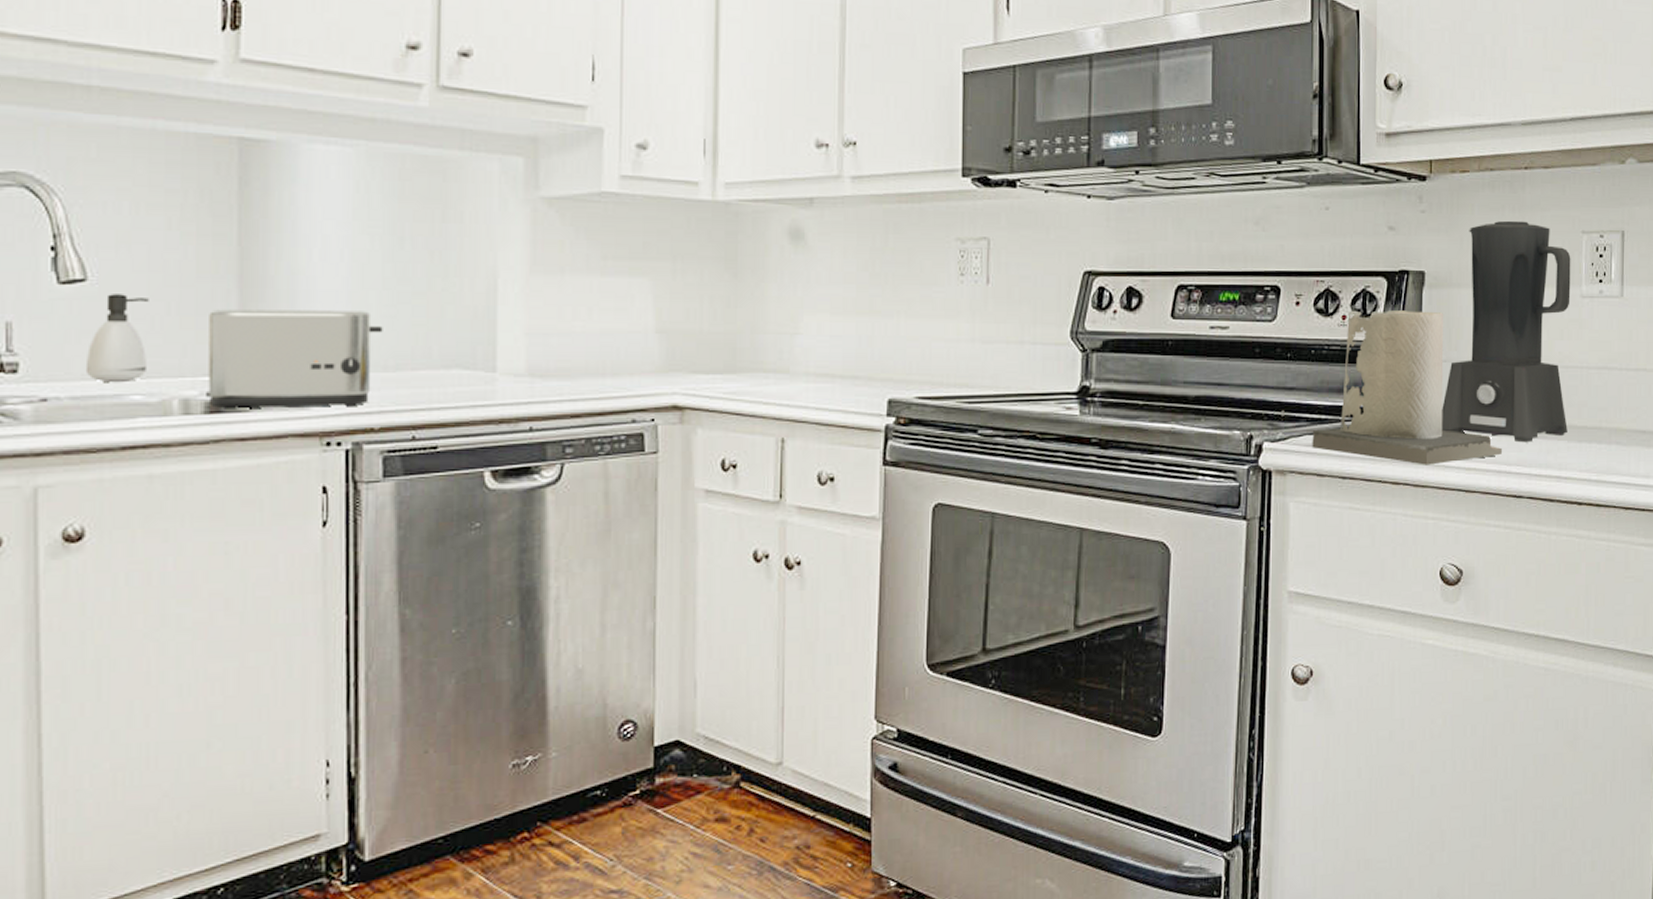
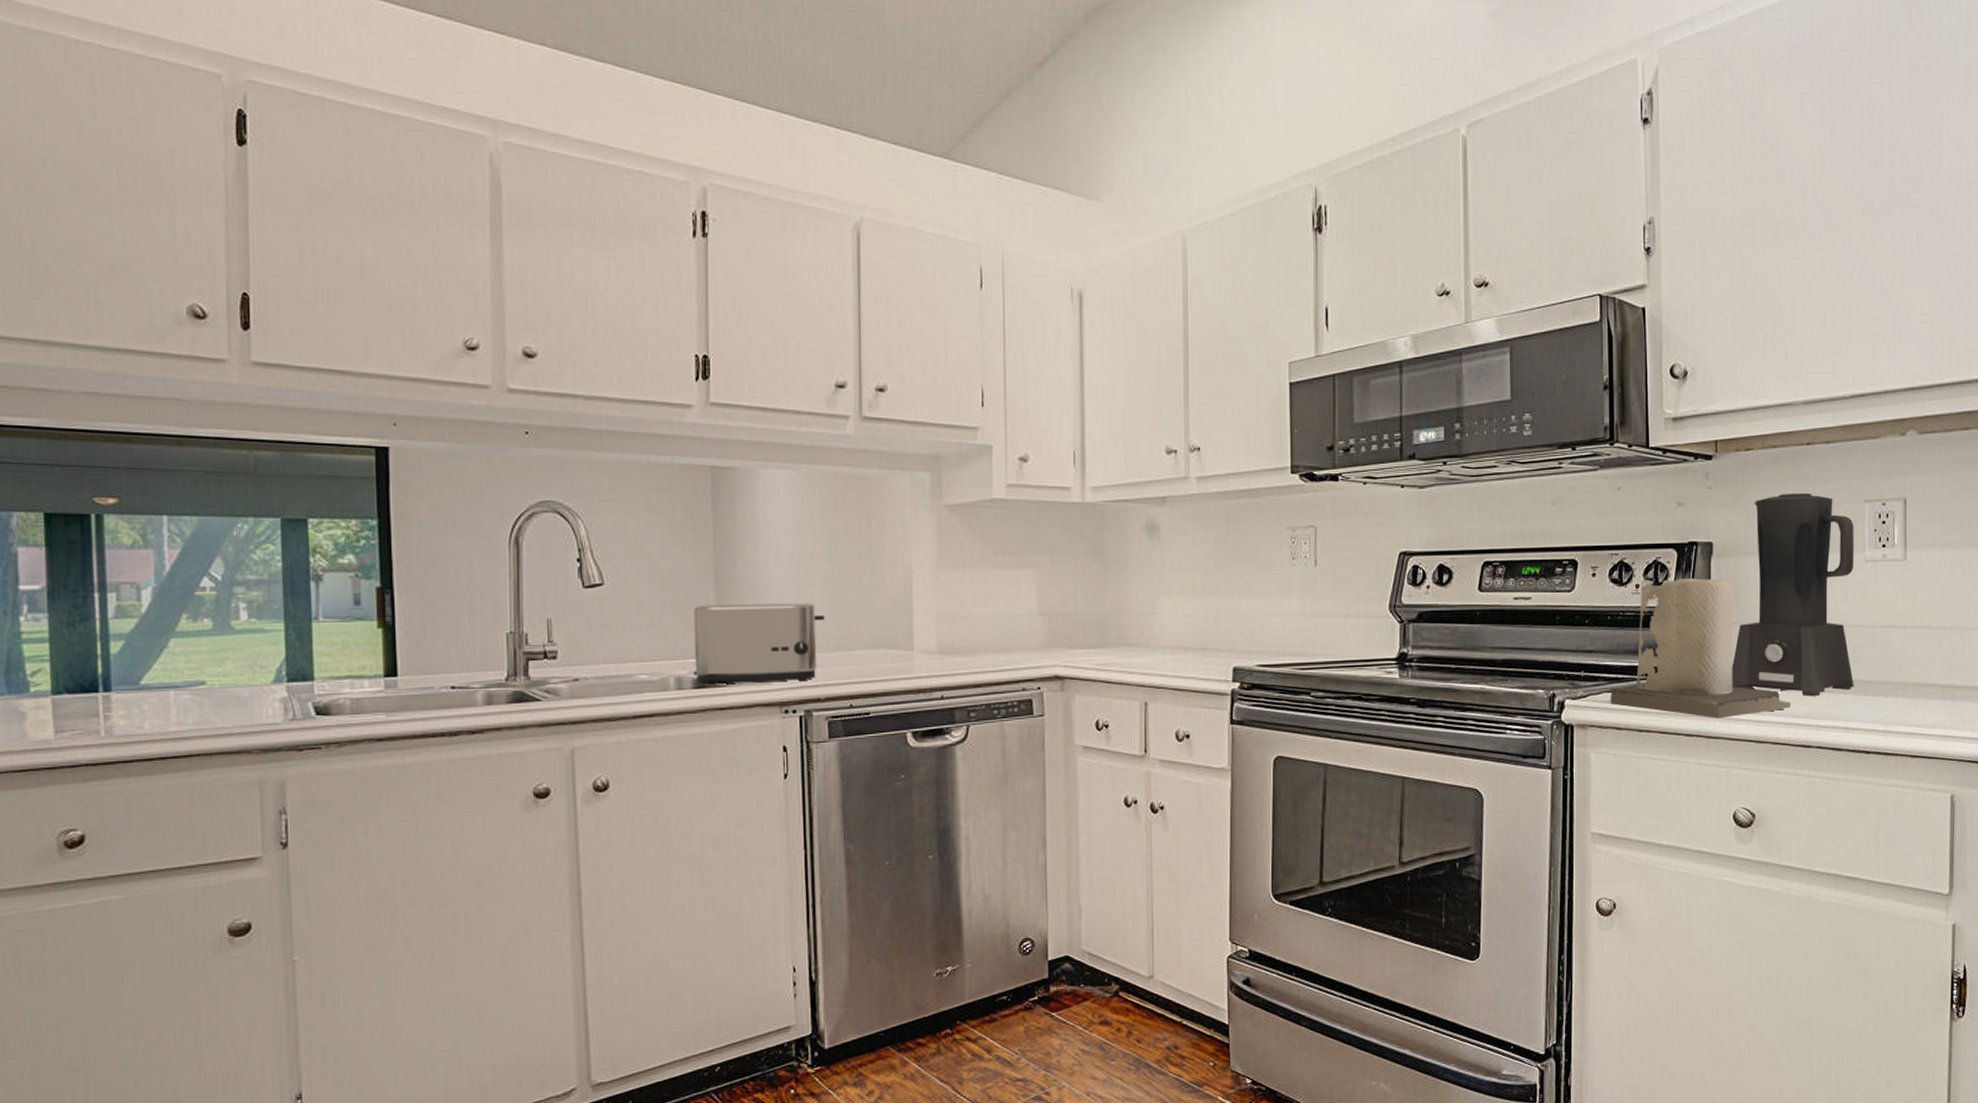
soap dispenser: present [85,294,149,383] -> none [605,595,649,666]

